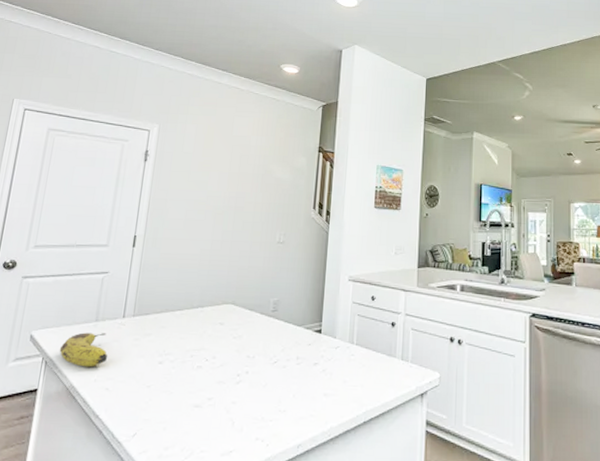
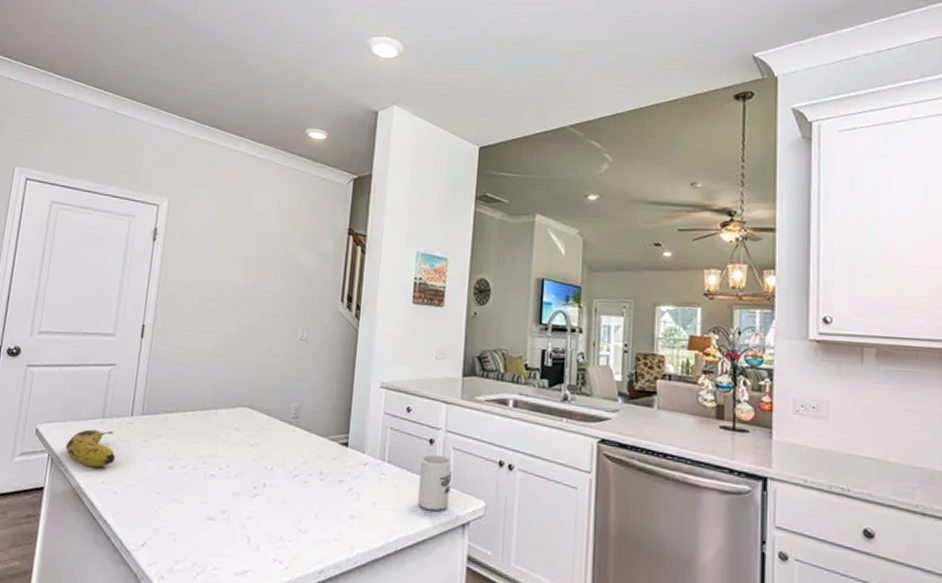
cup: none [383,336,411,384] -> present [418,455,452,511]

